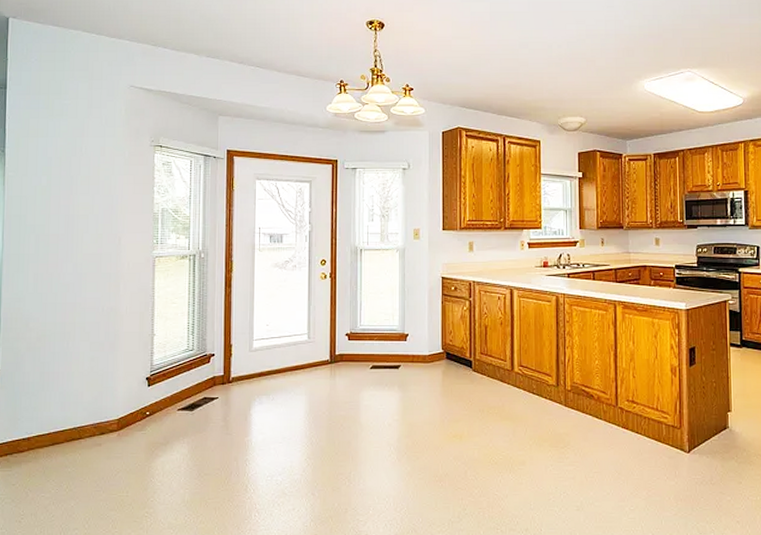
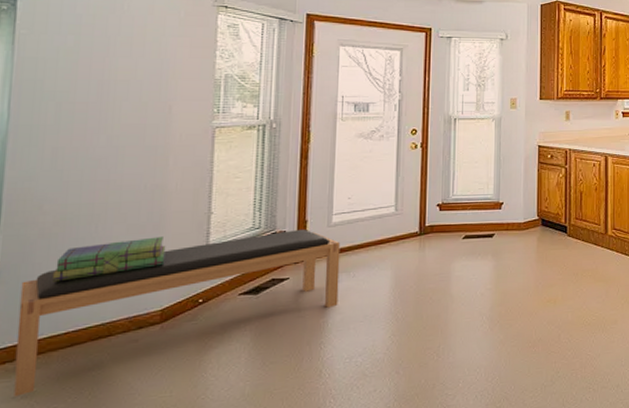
bench: none [13,352,261,484] -> present [13,229,341,397]
stack of books: none [37,354,120,389] -> present [51,236,166,282]

